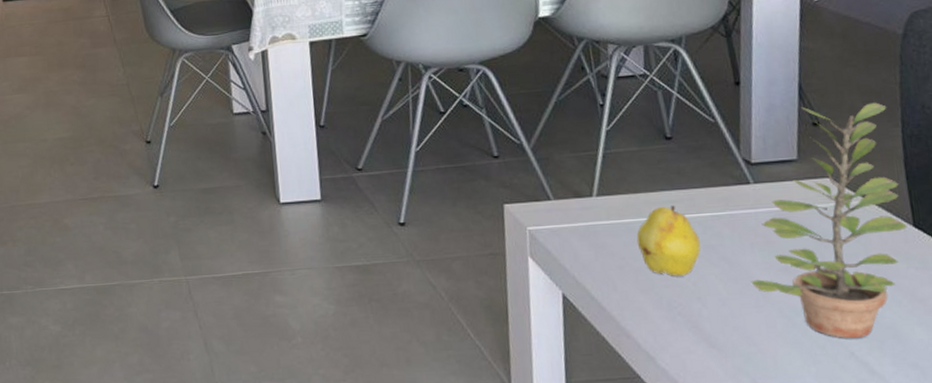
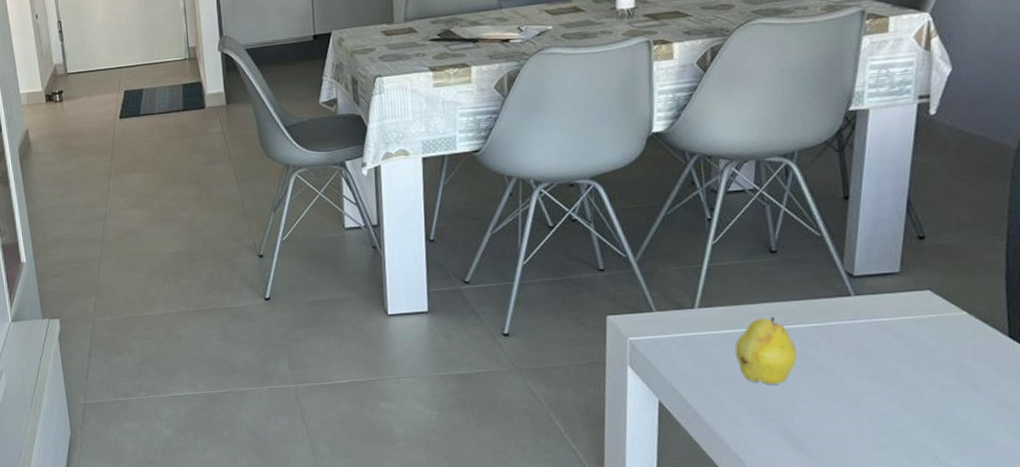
plant: present [750,102,908,339] -> none [843,216,1004,444]

